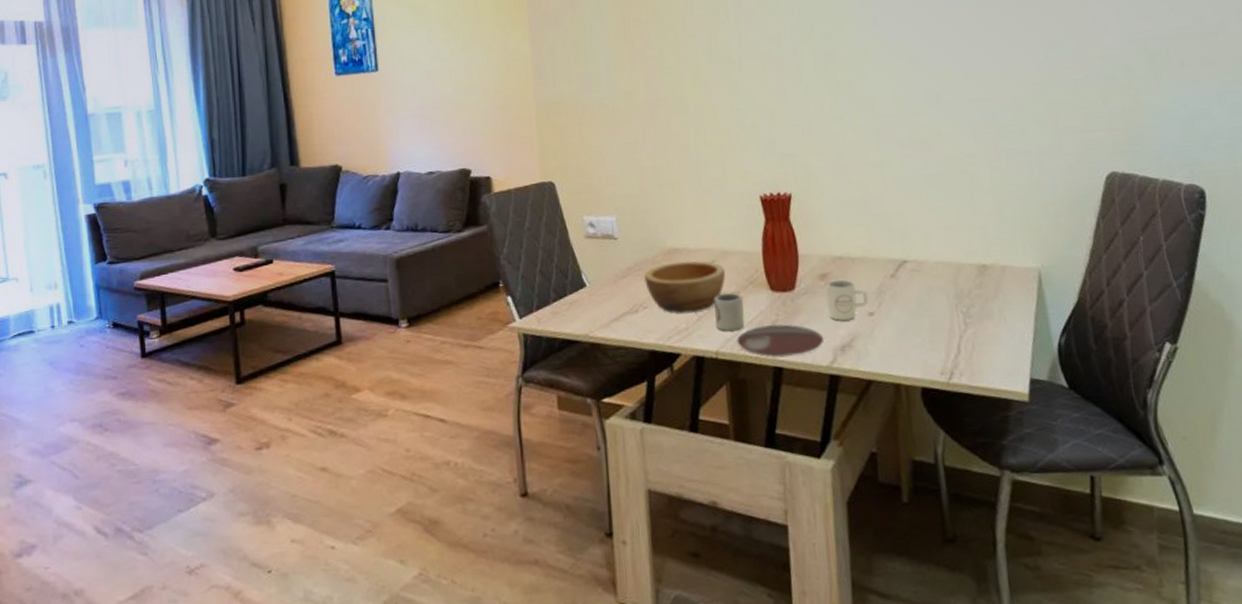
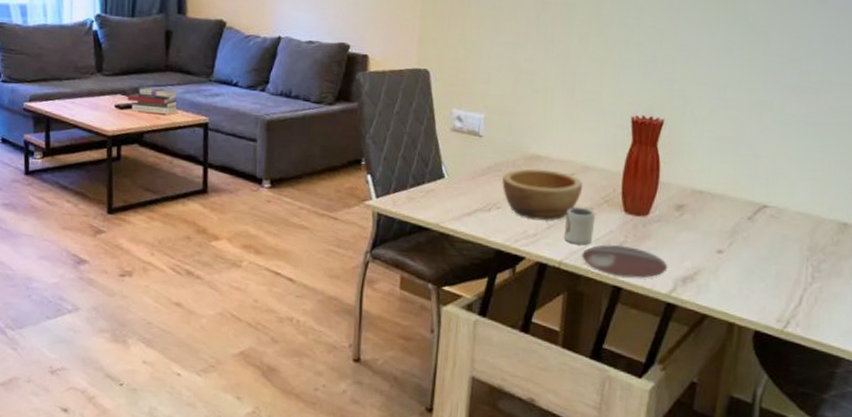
books: none [246,242,302,272] -> present [127,87,178,116]
mug: present [826,279,868,321] -> none [677,212,721,254]

